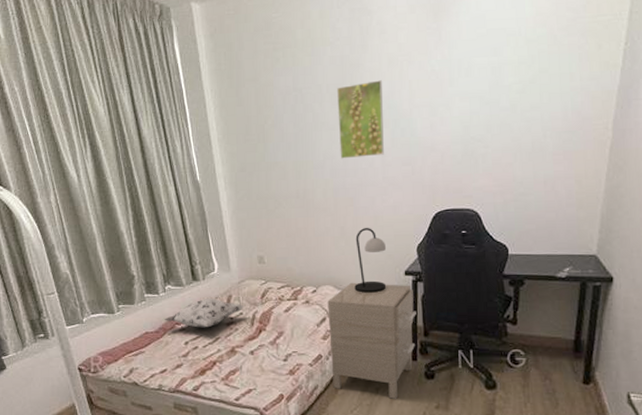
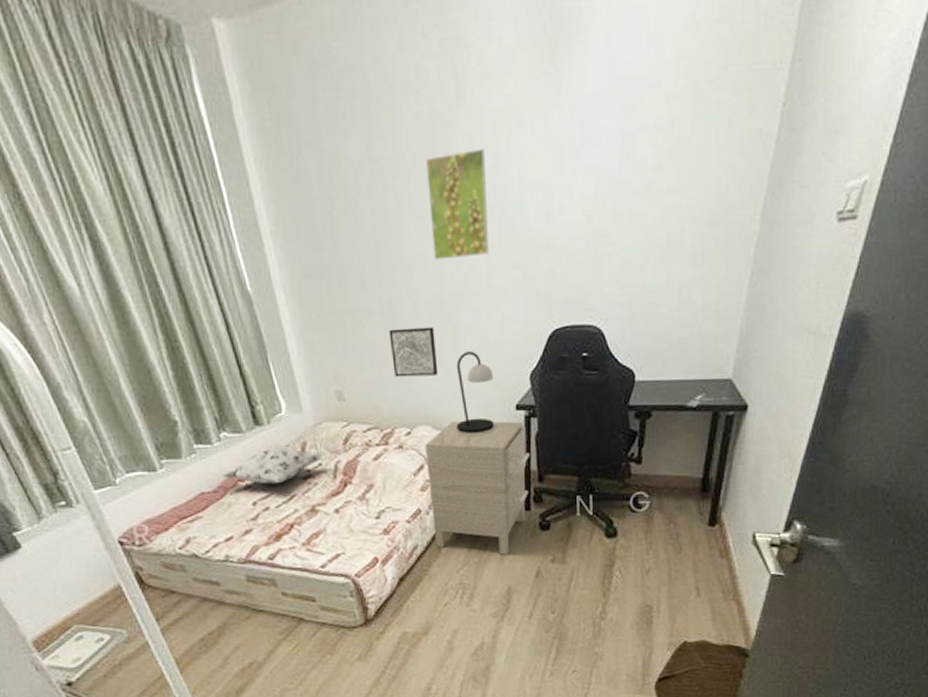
wall art: none [302,208,341,247] -> present [388,327,439,378]

